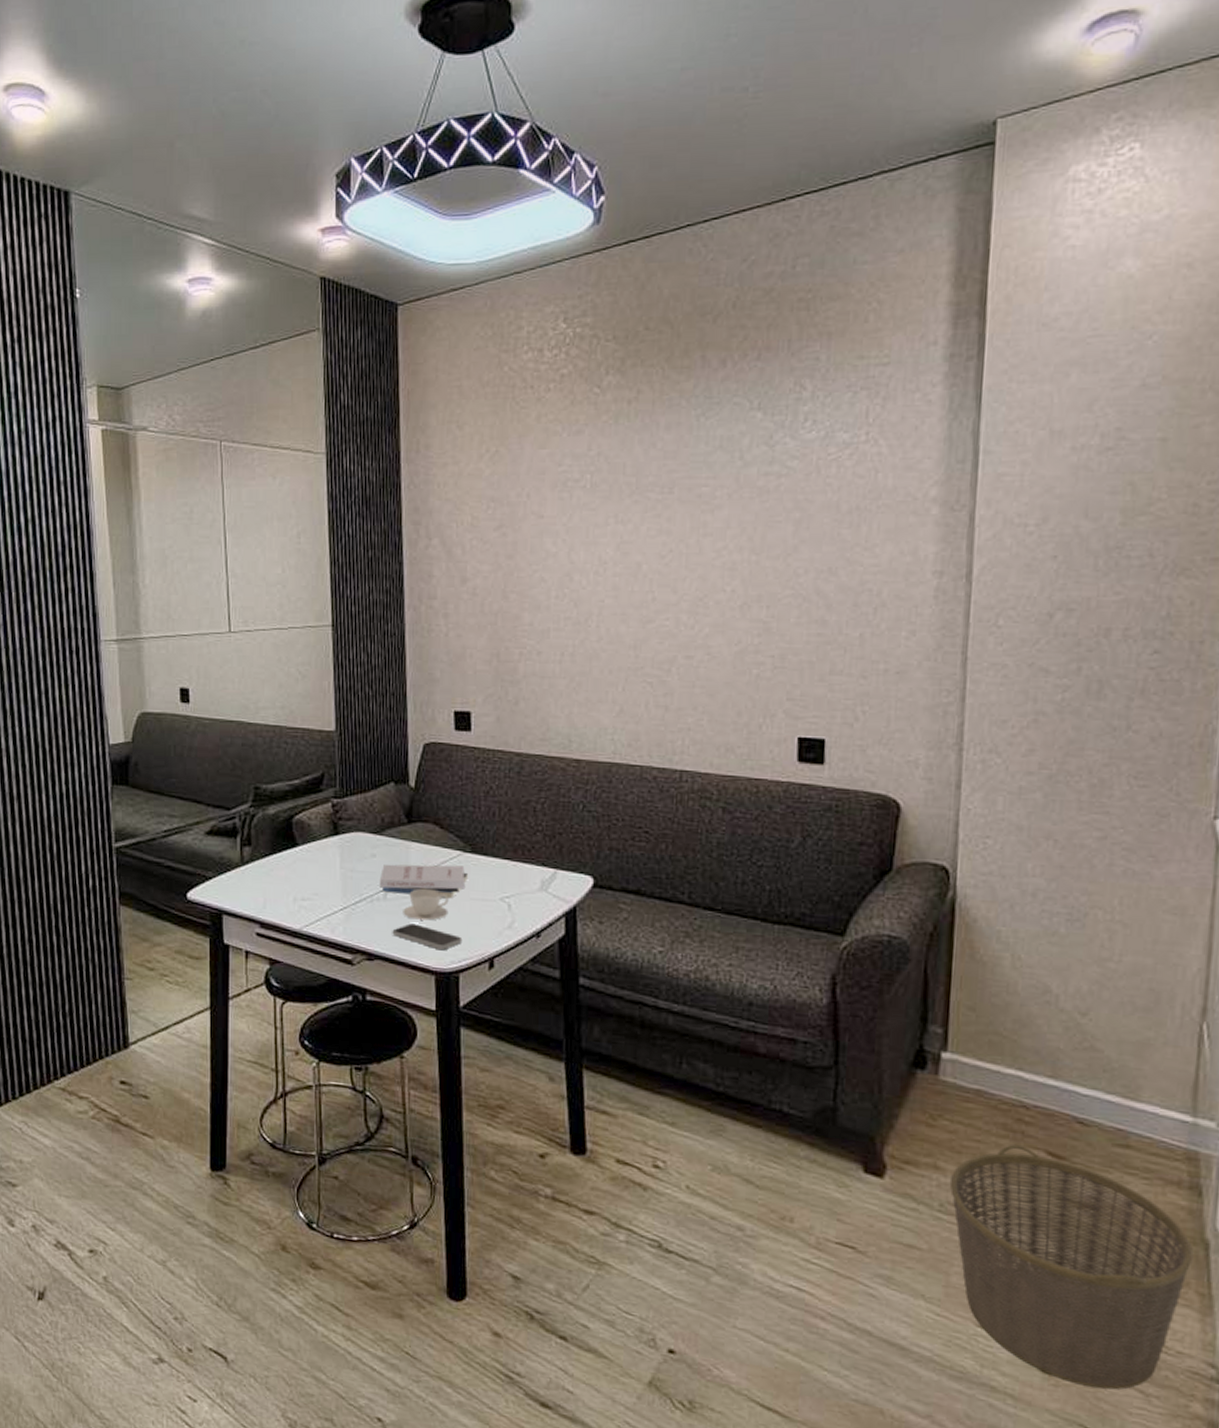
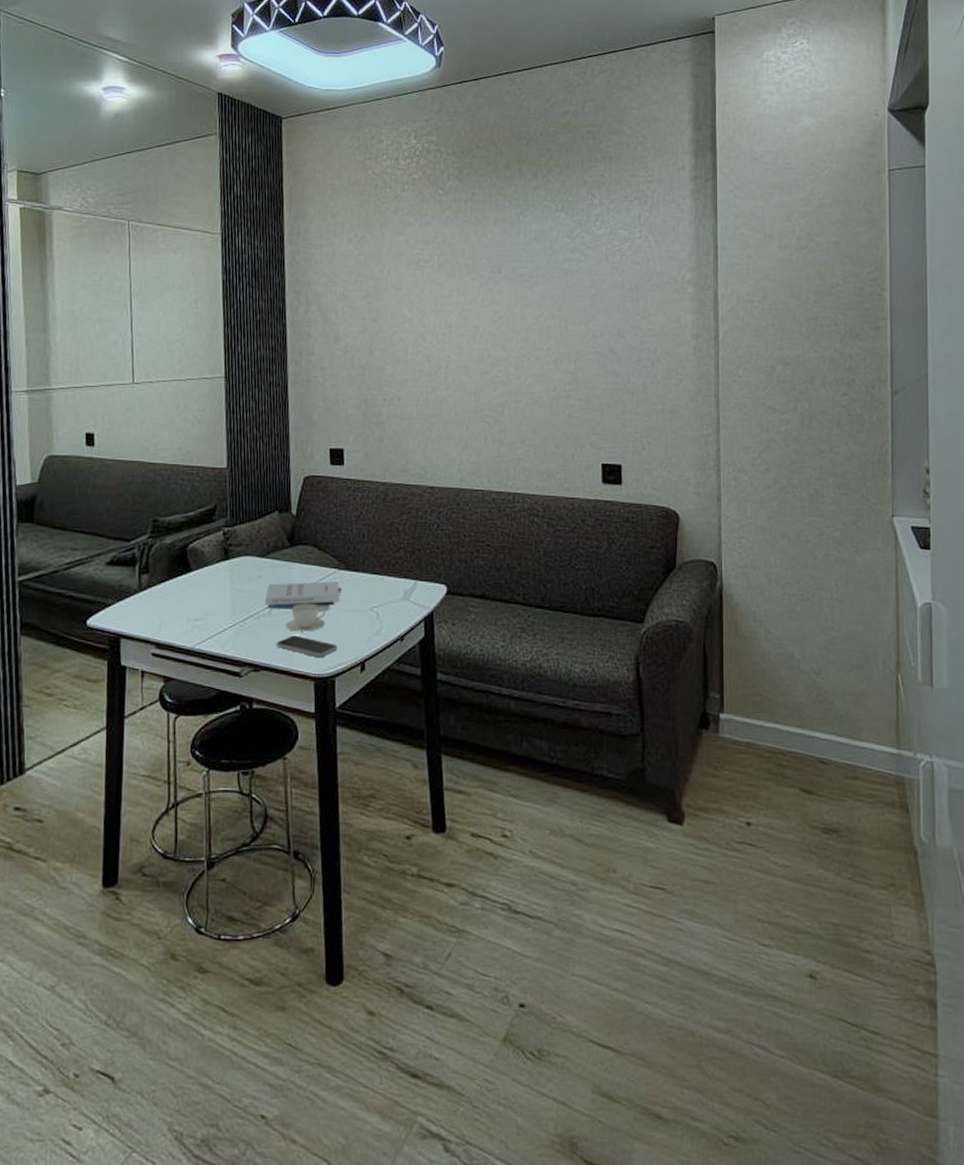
basket: present [949,1144,1194,1390] -> none [732,785,908,984]

